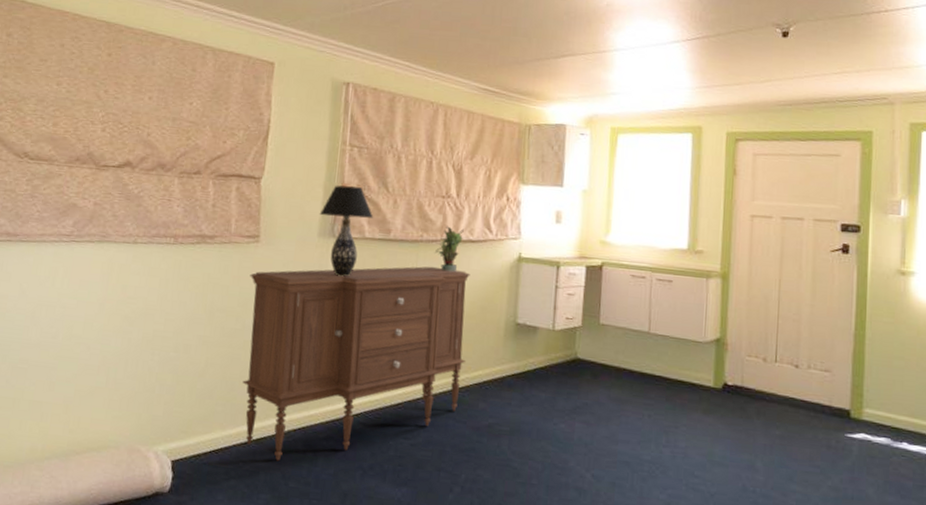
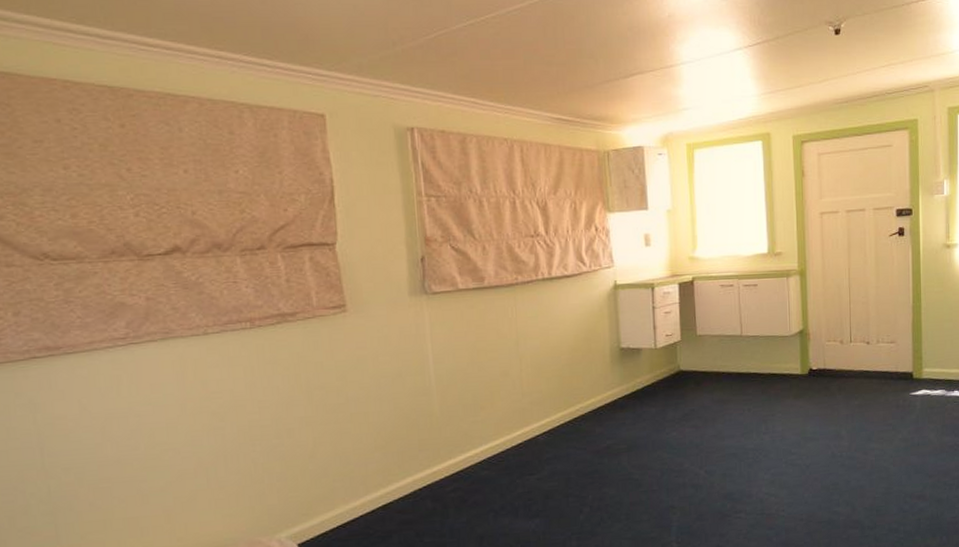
sideboard: present [242,266,470,461] -> none [343,307,579,522]
table lamp: present [319,185,374,277] -> none [406,237,464,333]
potted plant: present [434,226,464,272] -> none [531,265,558,310]

